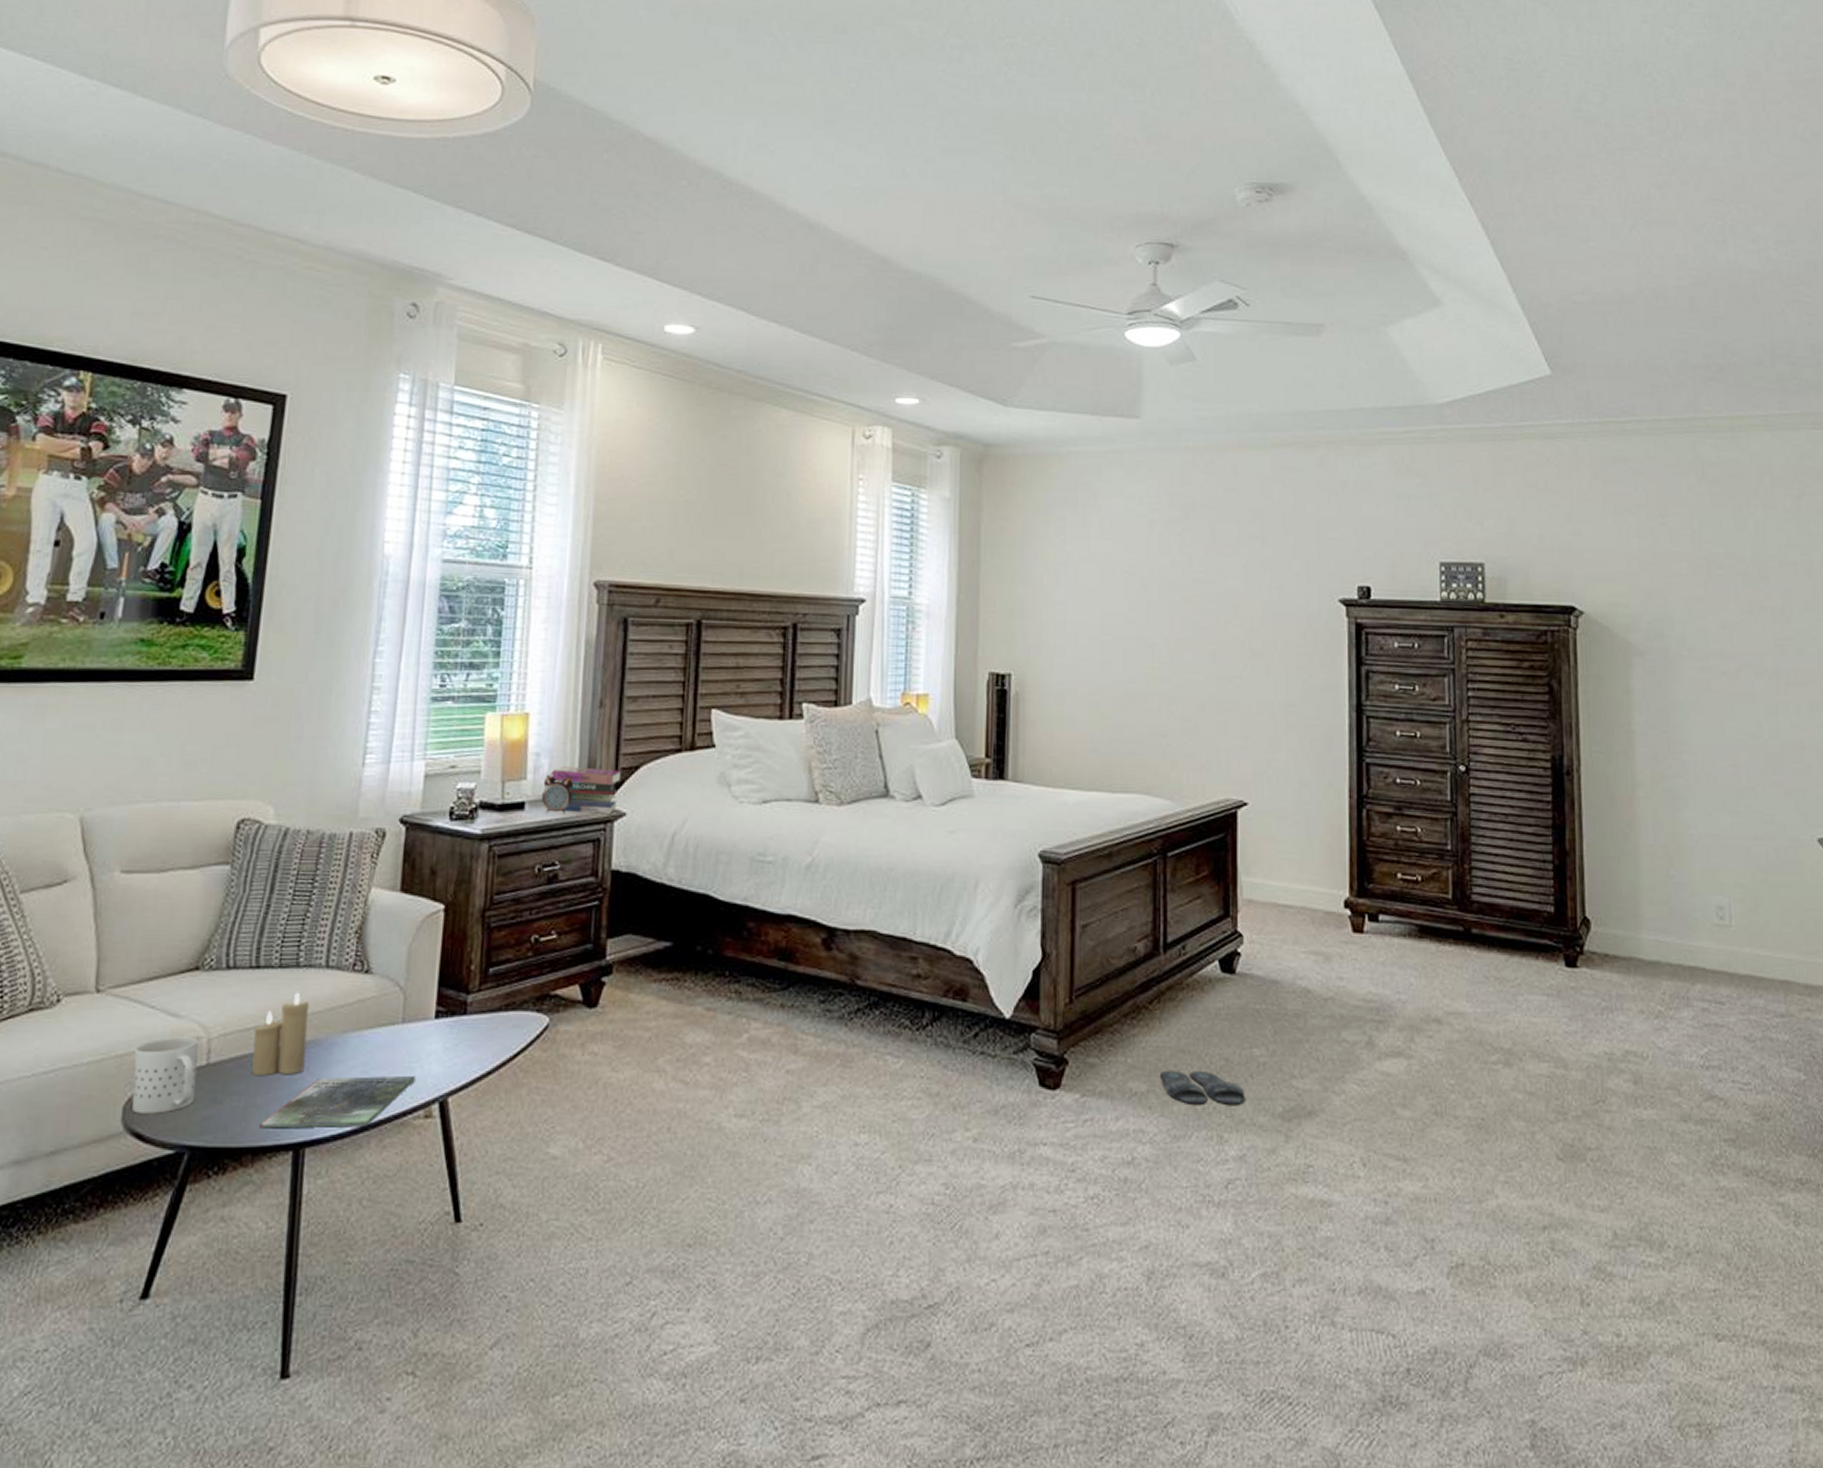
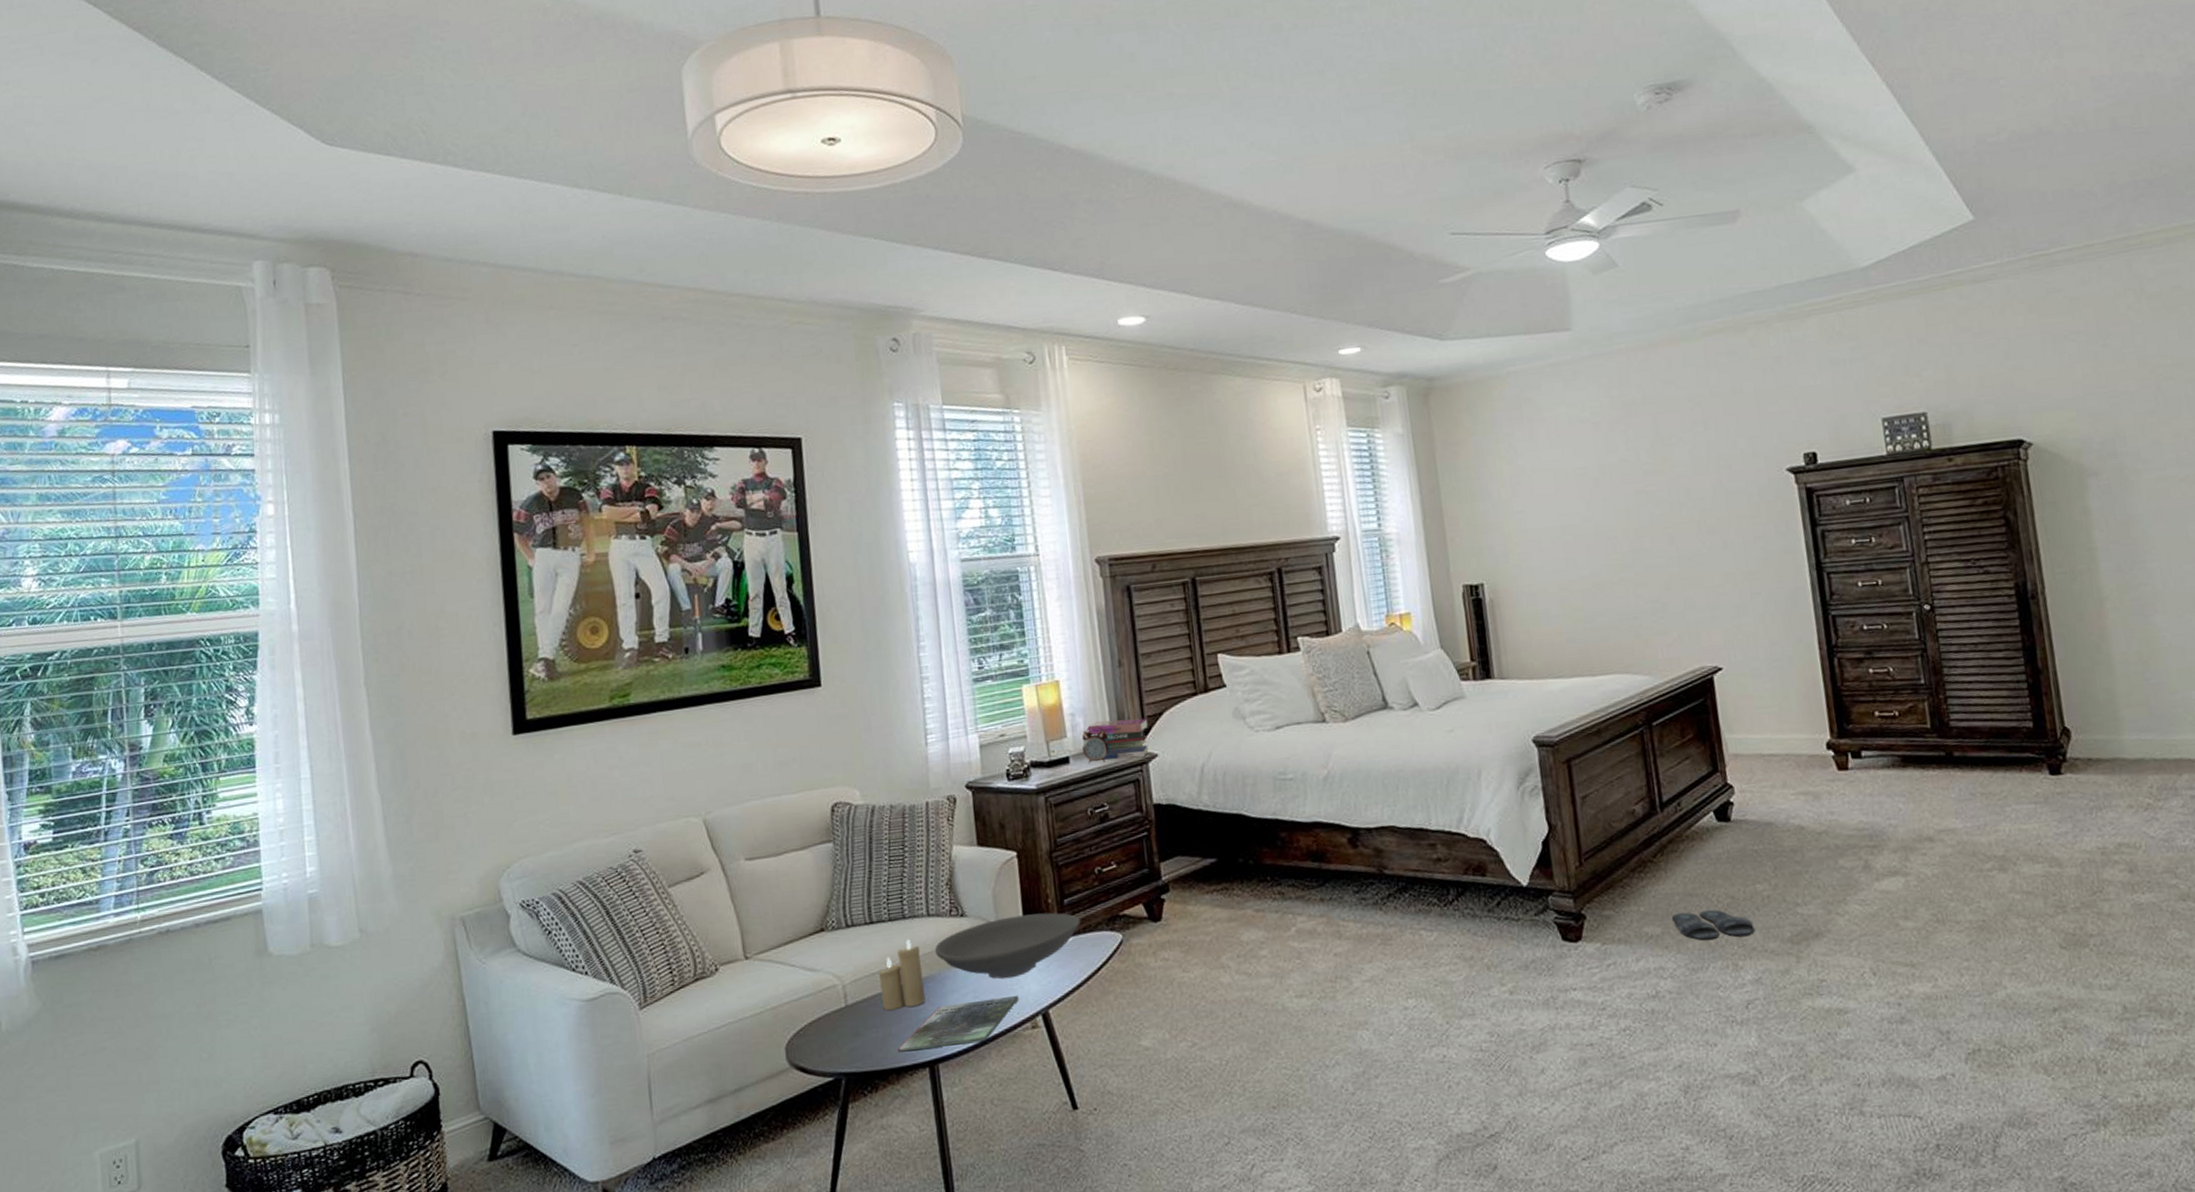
mug: present [131,1036,199,1114] -> none [786,985,842,1052]
decorative bowl: none [327,980,504,1054] -> present [935,912,1080,980]

